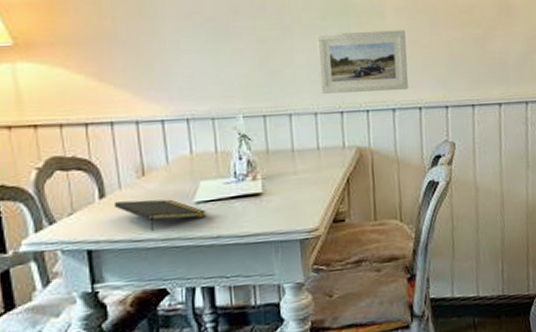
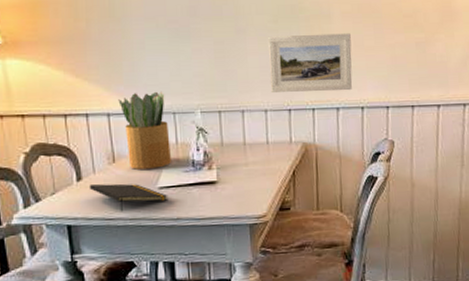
potted plant: none [149,95,210,183] -> present [118,91,171,170]

